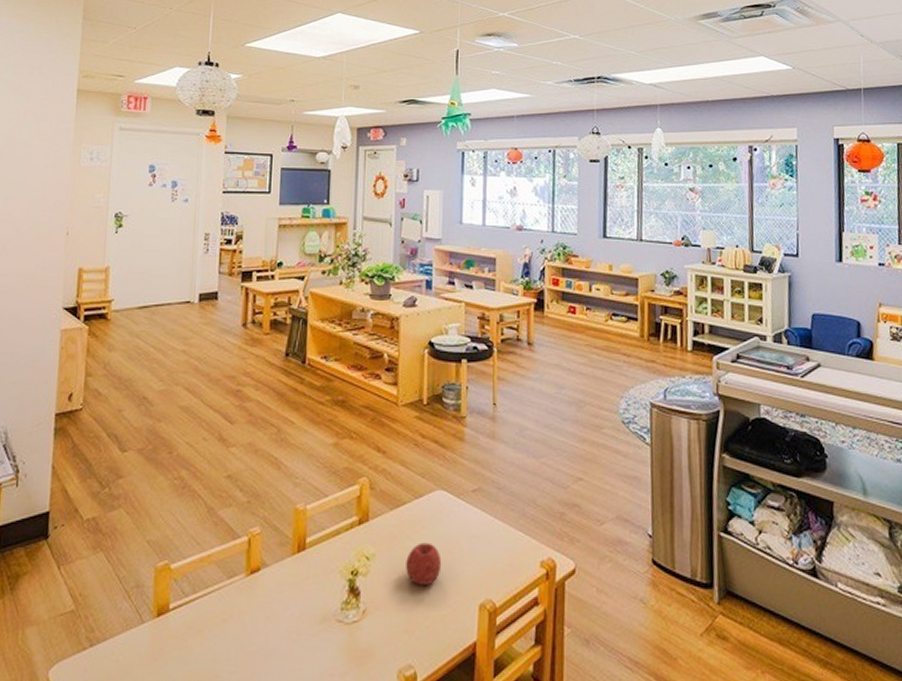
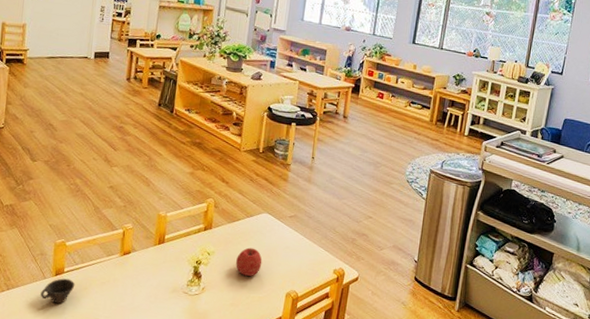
cup: none [137,619,186,660] -> present [40,278,75,304]

